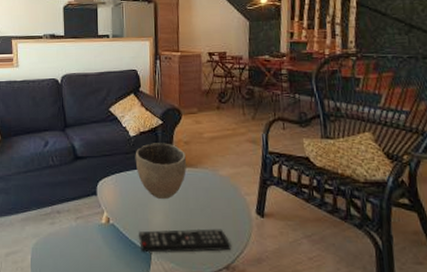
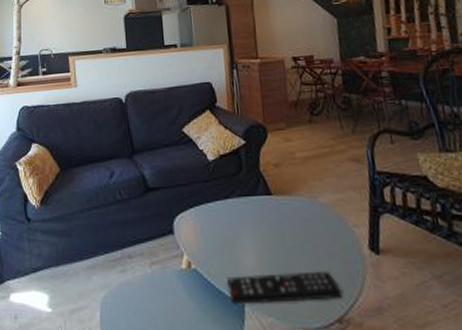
bowl: present [135,143,186,199] -> none [216,166,279,235]

